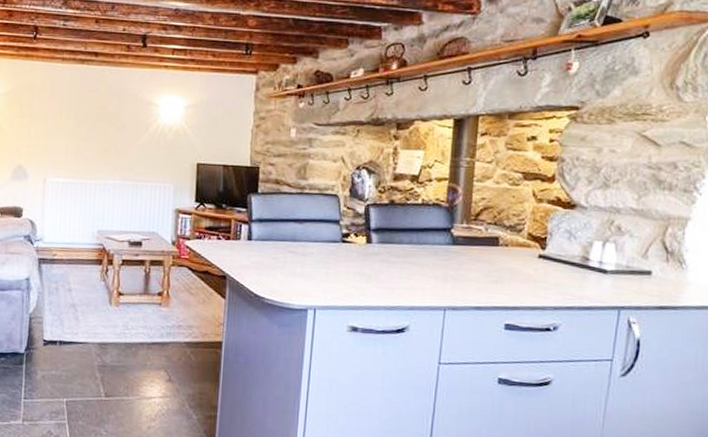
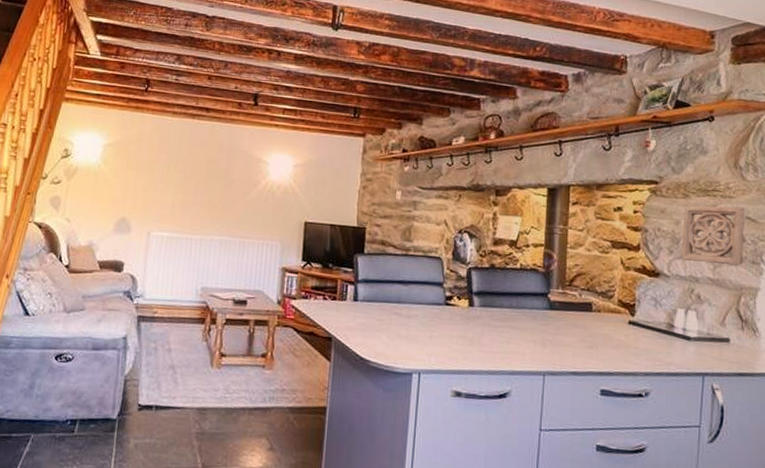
wall ornament: none [601,131,680,195] -> present [681,205,745,266]

